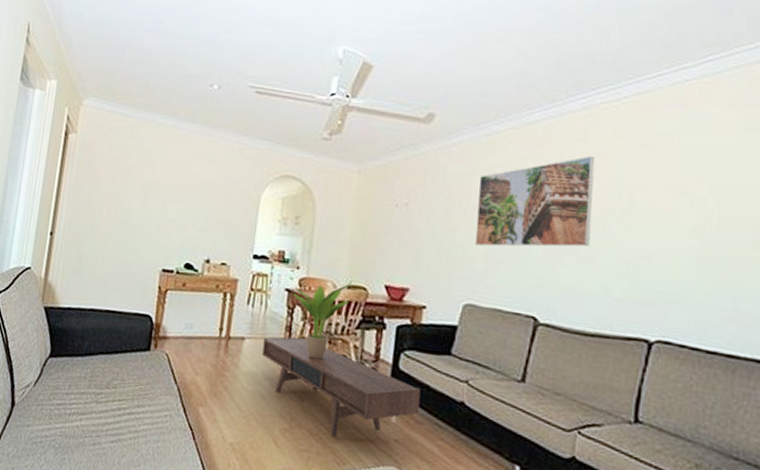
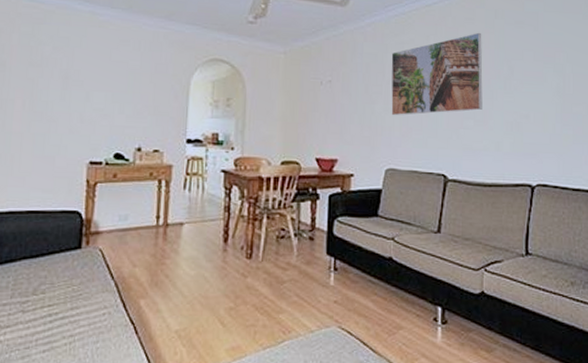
coffee table: present [262,337,421,438] -> none [202,216,354,309]
potted plant: present [294,282,353,360] -> none [230,158,286,235]

